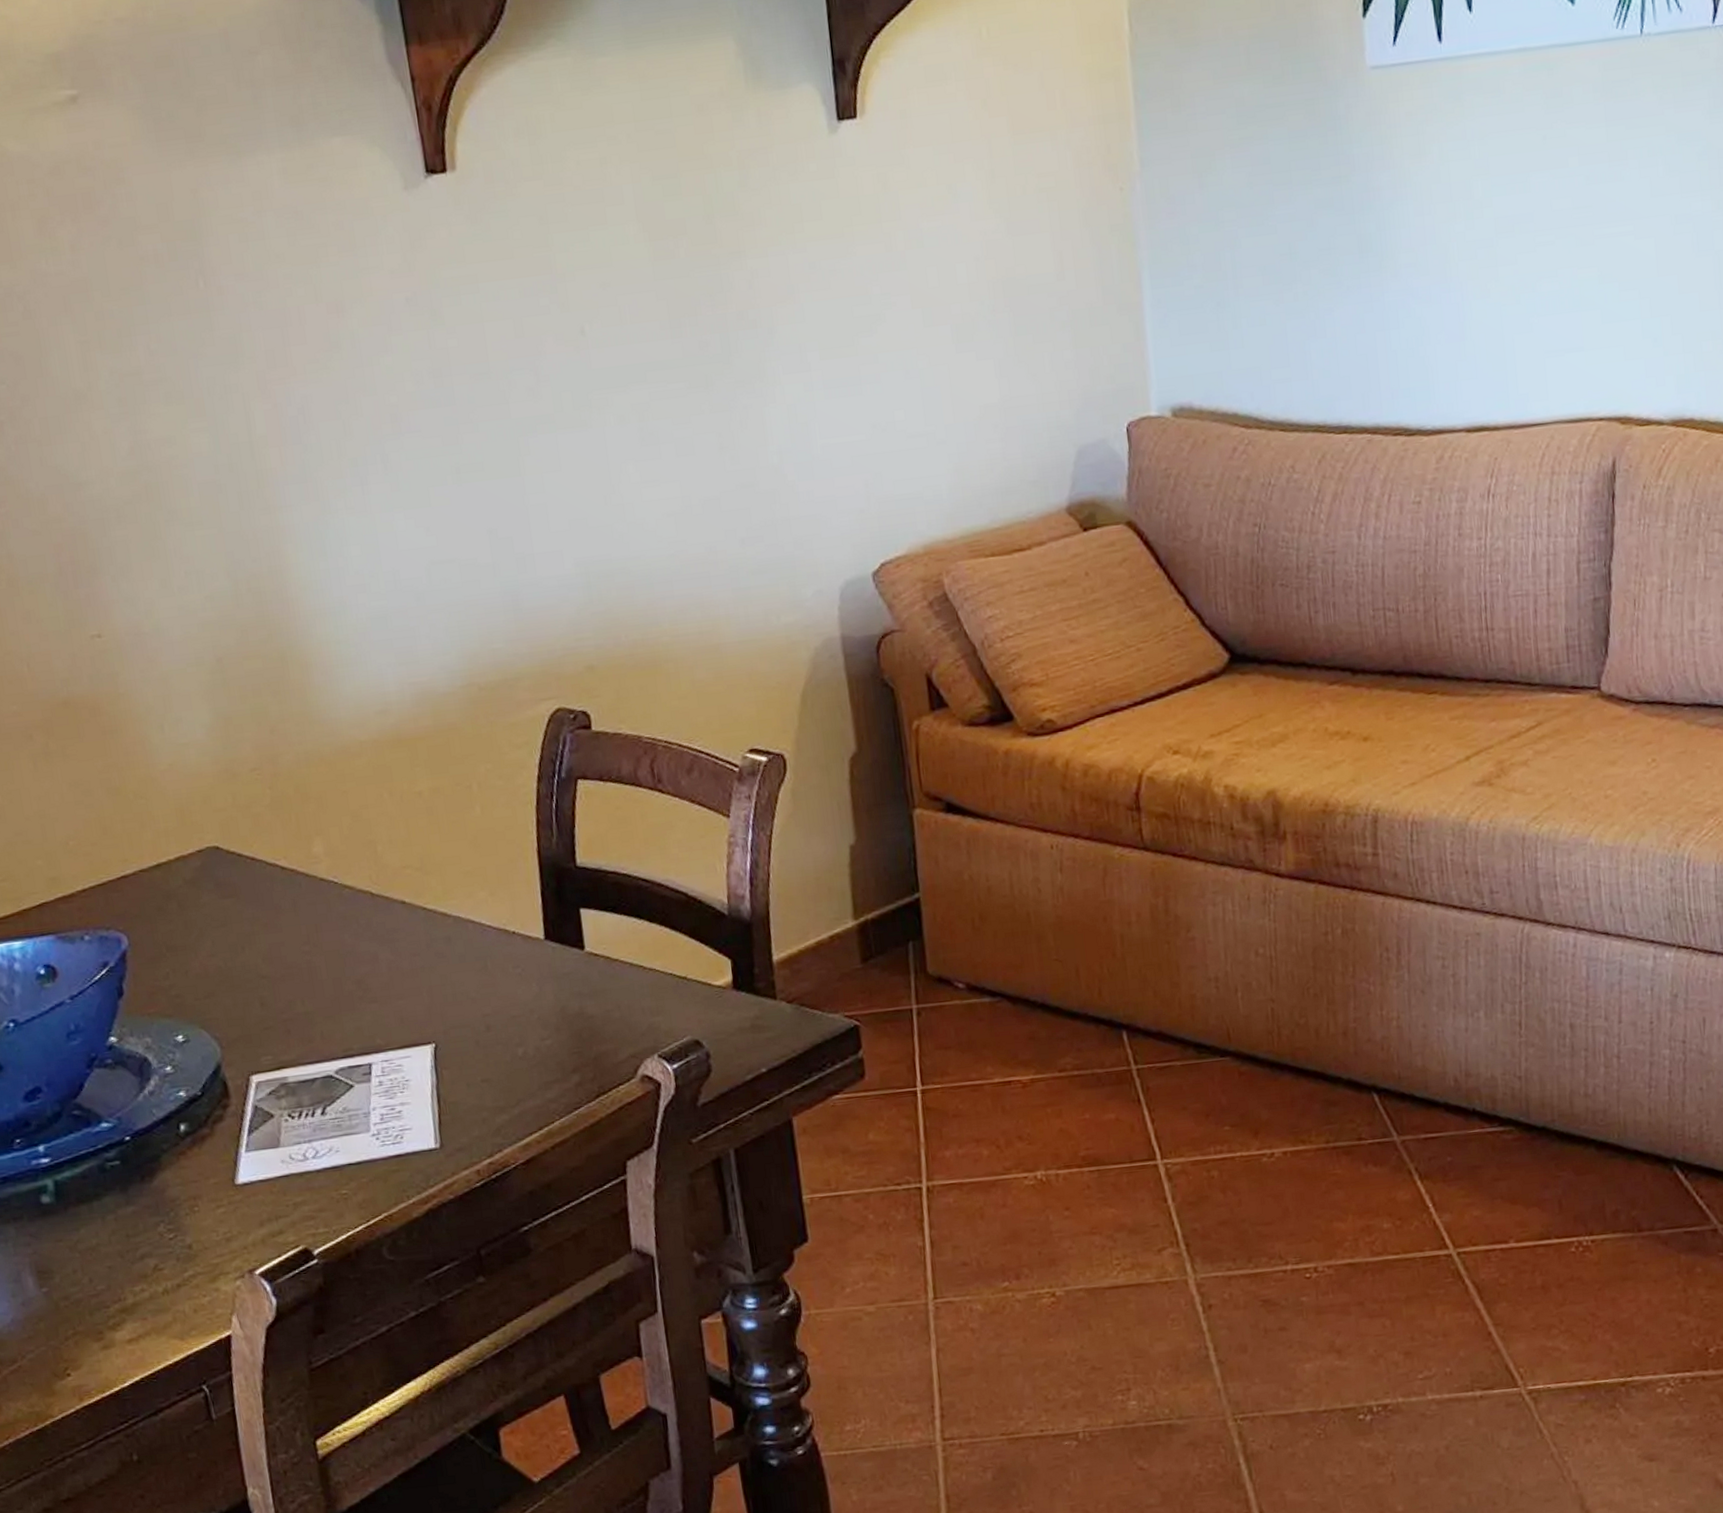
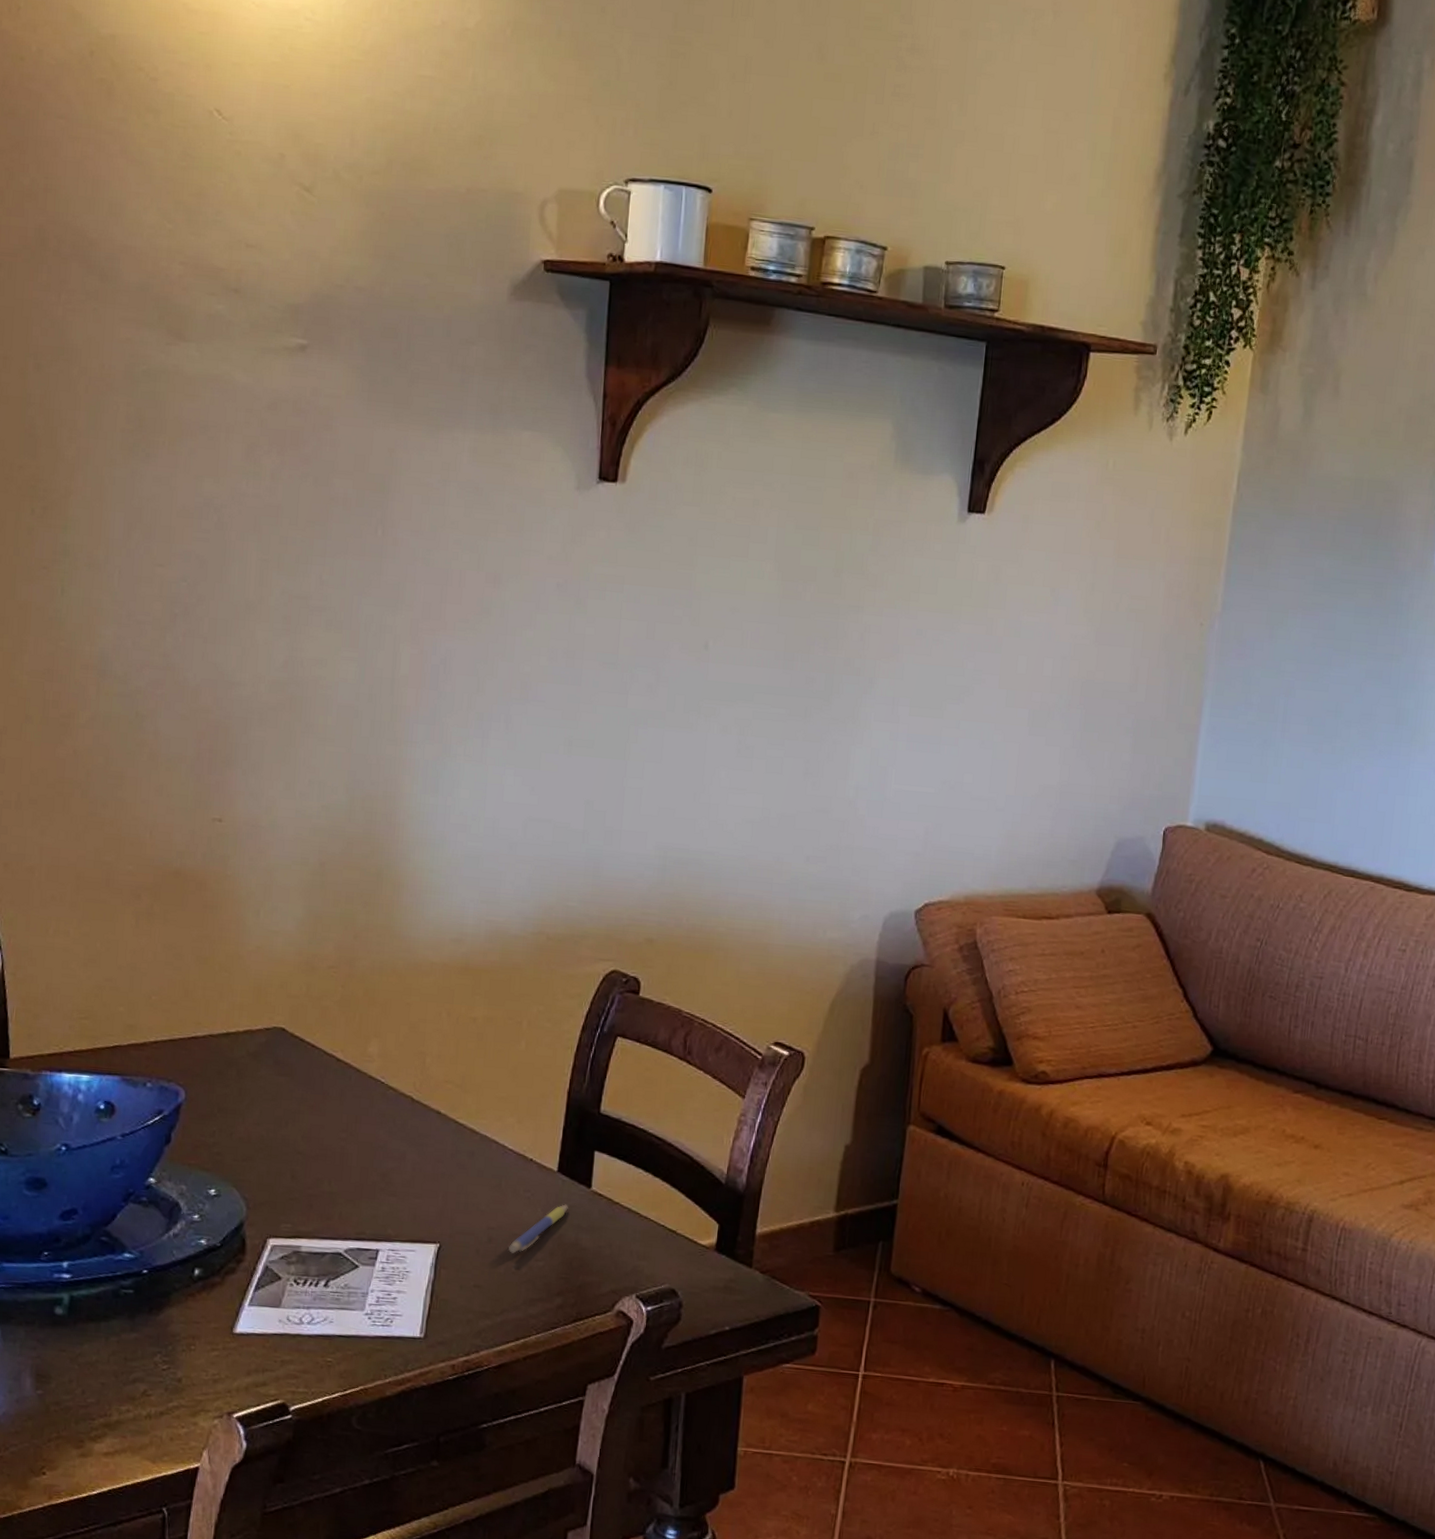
pen: none [510,972,565,1038] -> present [508,1204,568,1253]

